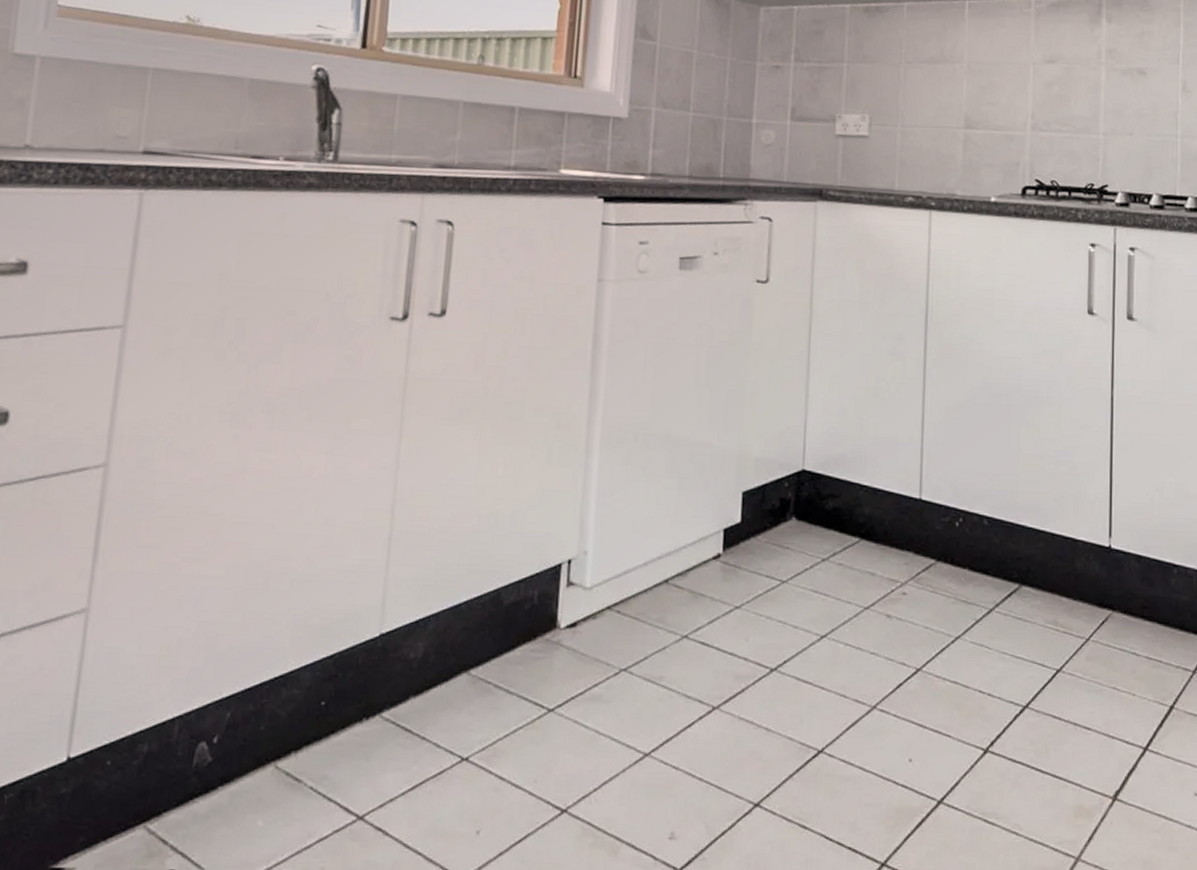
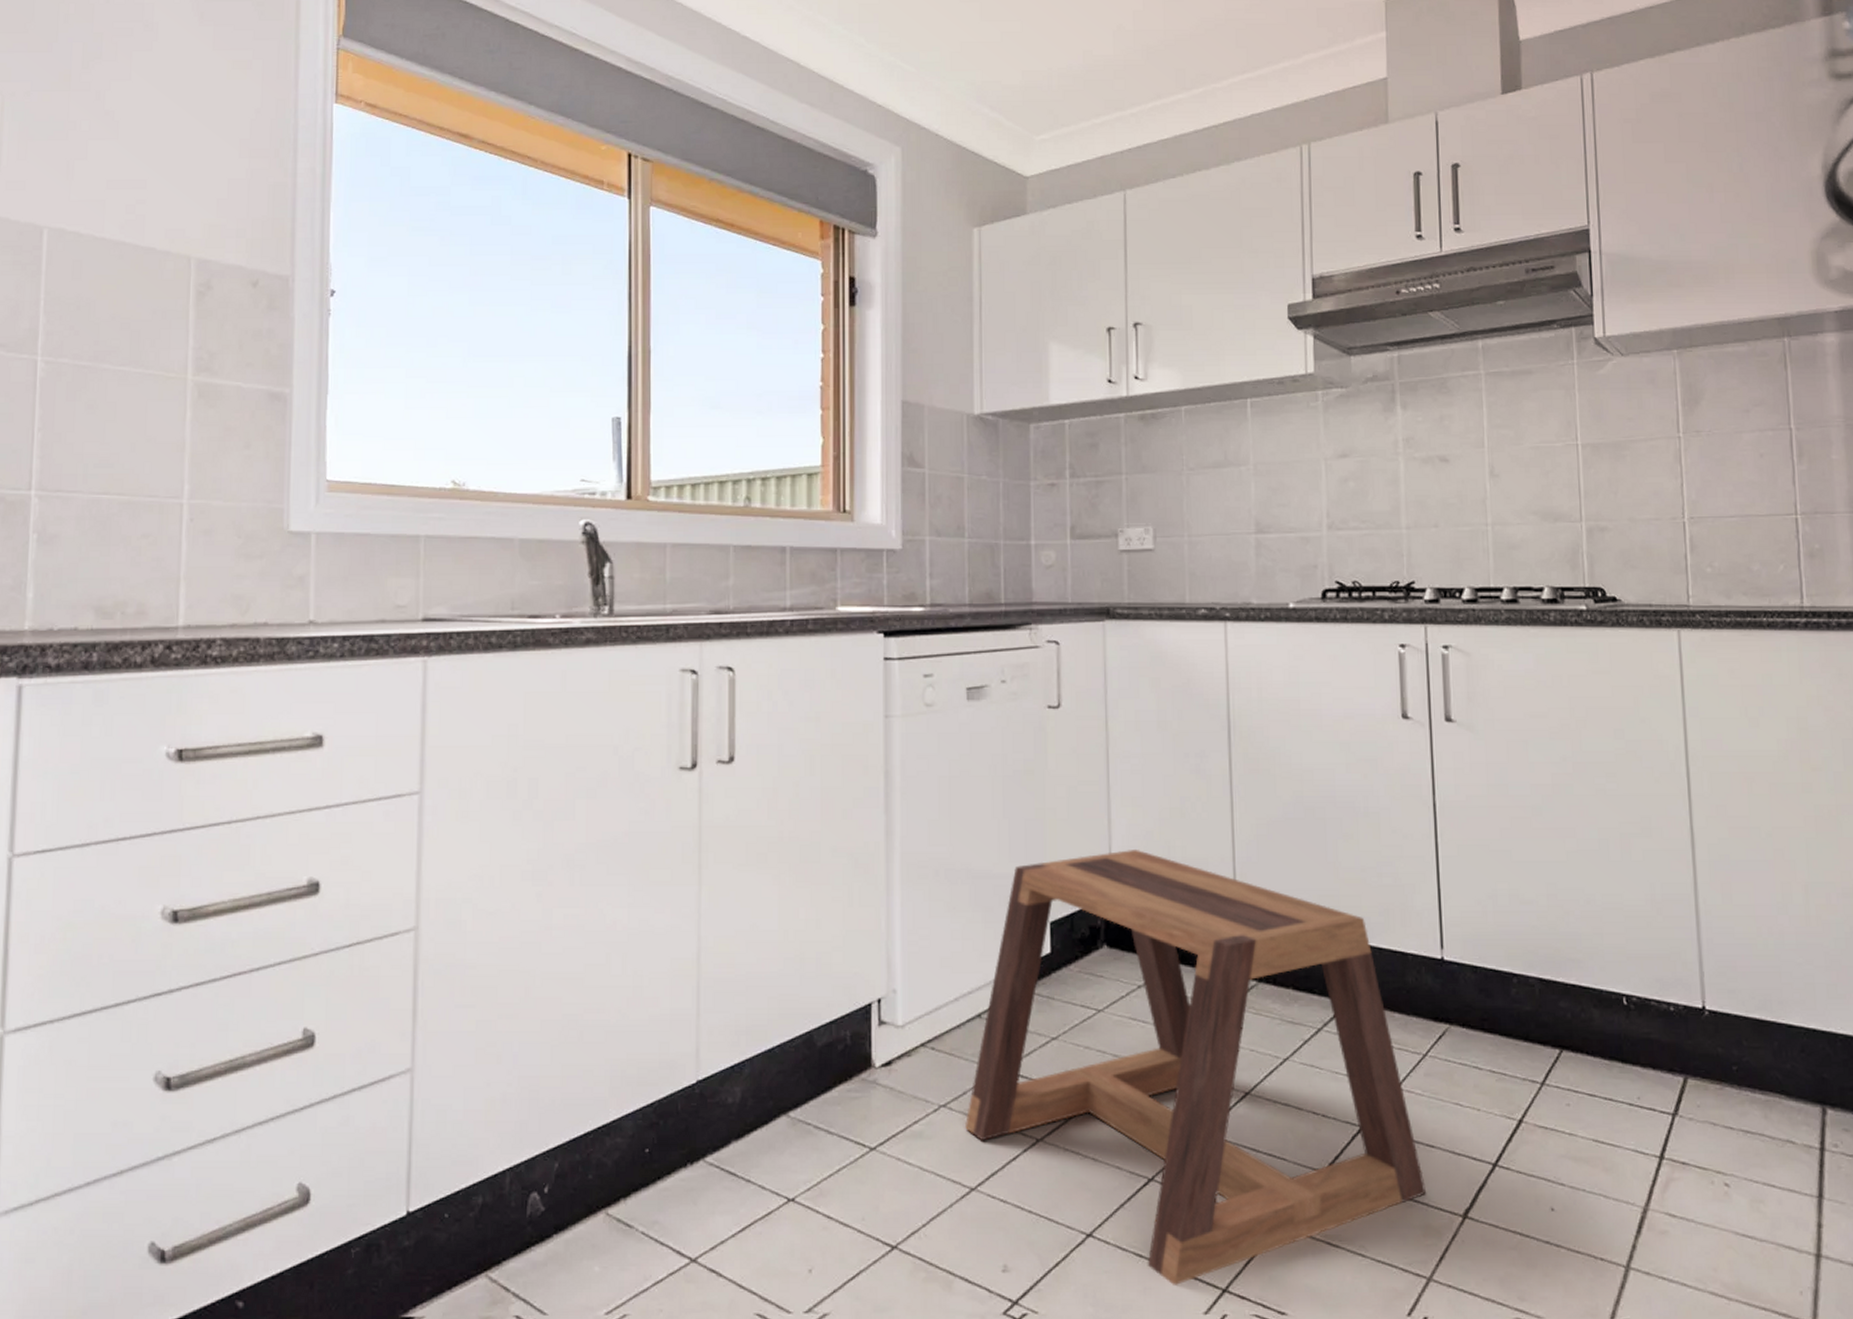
stool: none [644,425,1081,858] -> present [965,850,1427,1285]

